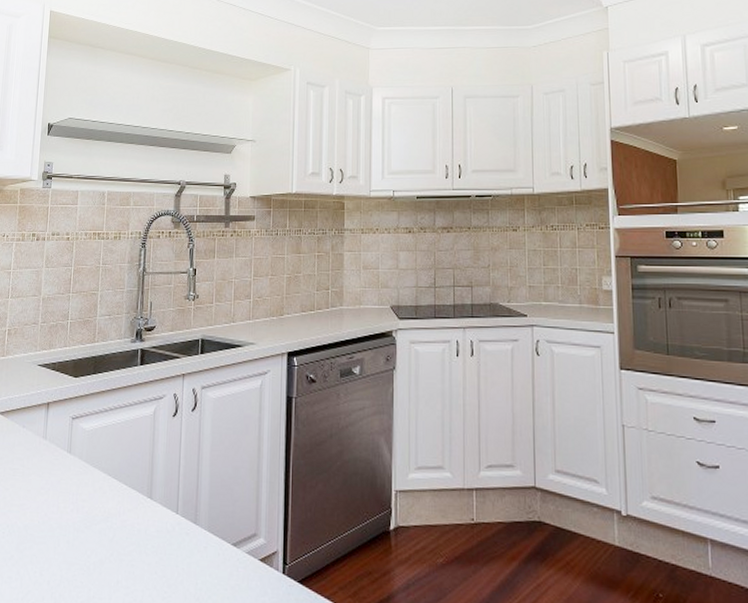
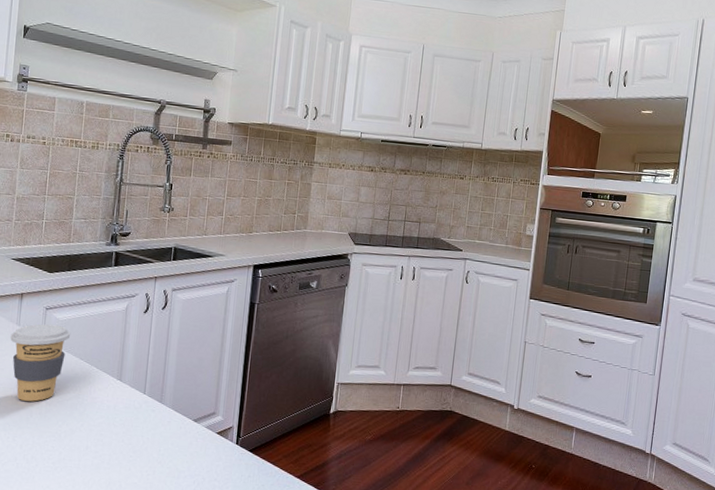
coffee cup: none [37,435,98,528] -> present [10,324,71,402]

